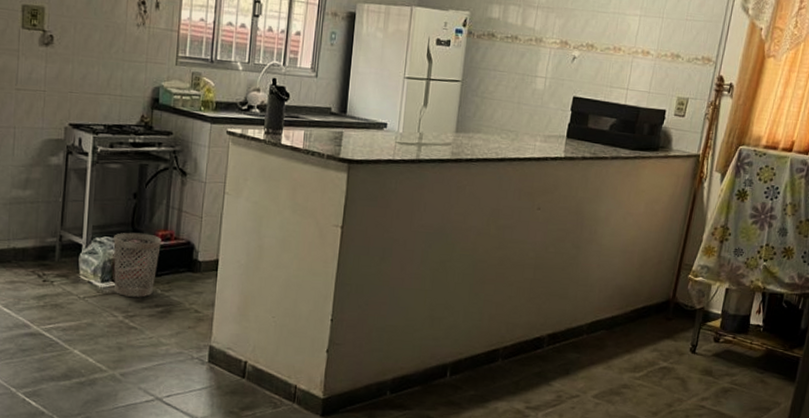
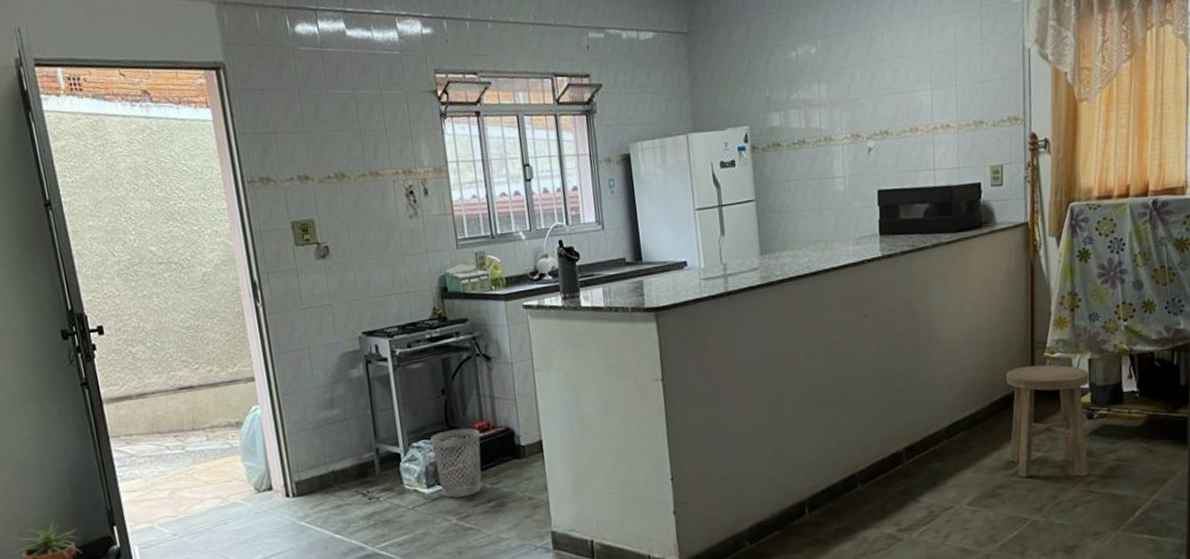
stool: none [639,283,724,392] -> present [1005,364,1090,478]

